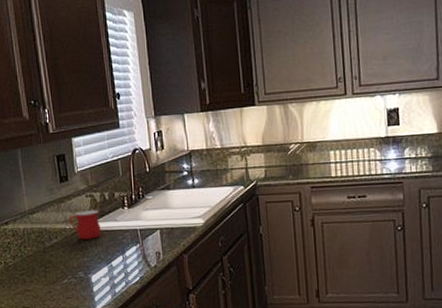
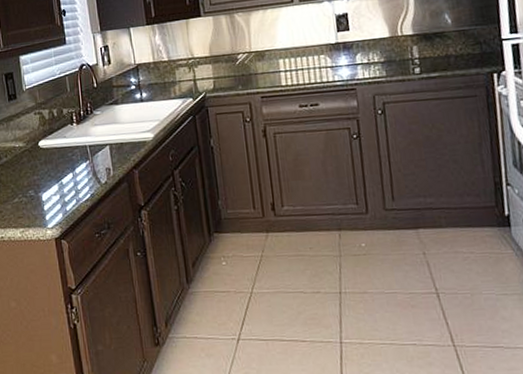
mug: present [69,210,101,240] -> none [19,127,50,158]

